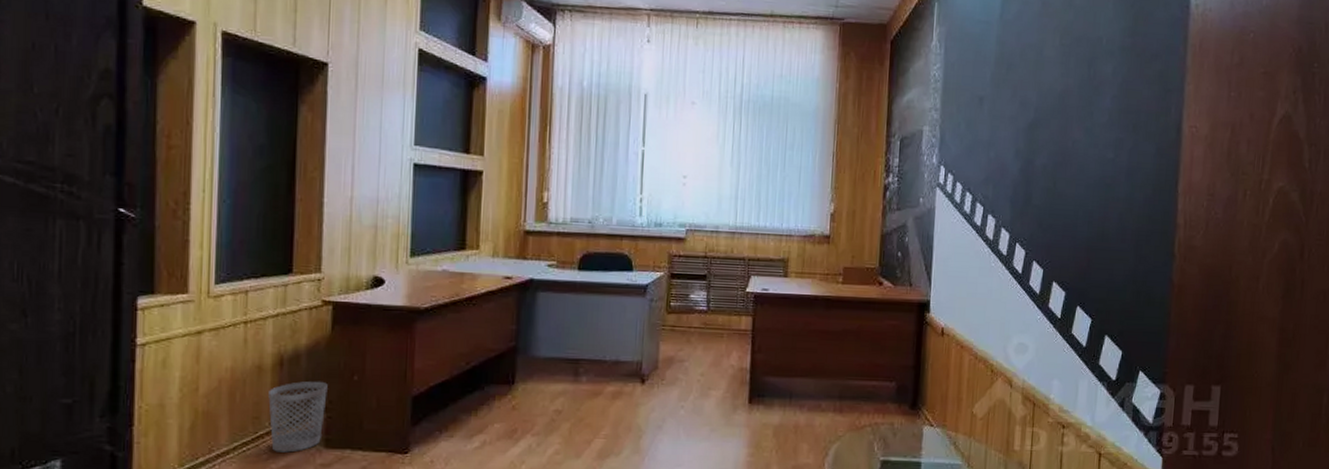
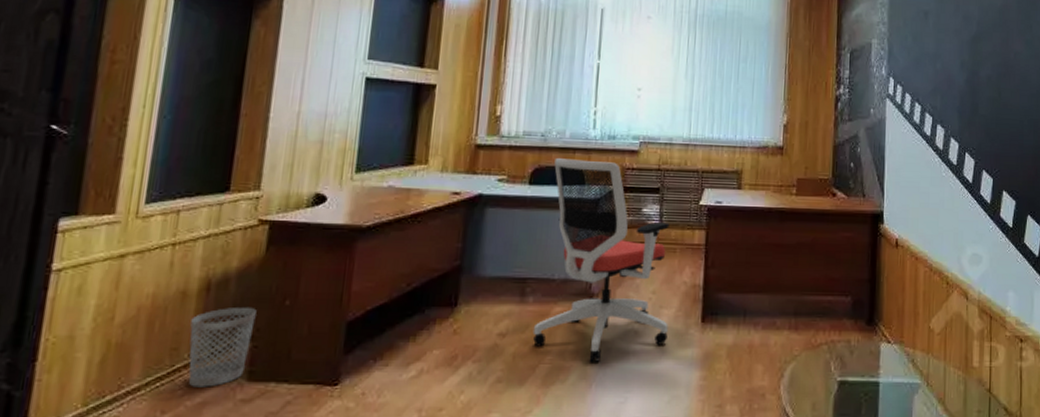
office chair: none [587,245,717,438] -> present [532,158,670,362]

